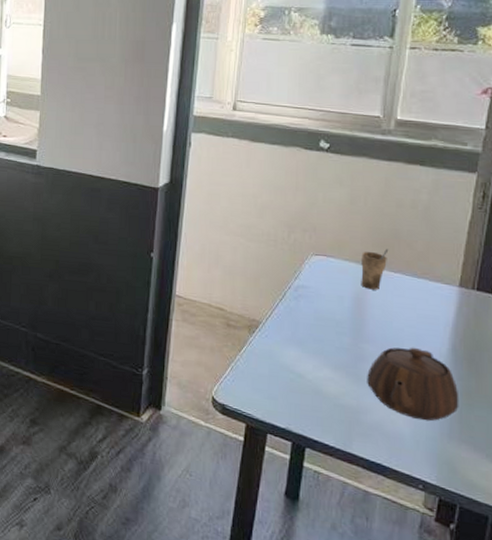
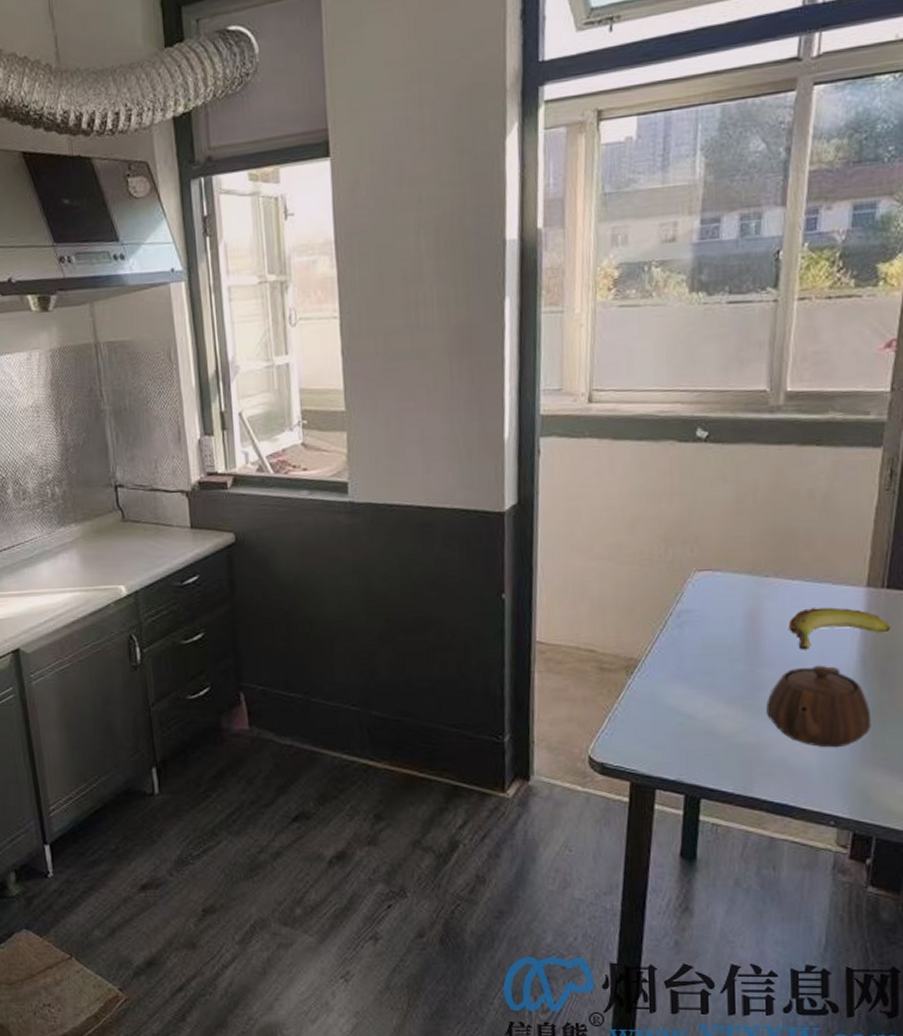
cup: present [361,248,389,290] -> none [753,552,784,604]
banana: none [390,298,479,333] -> present [789,607,891,650]

